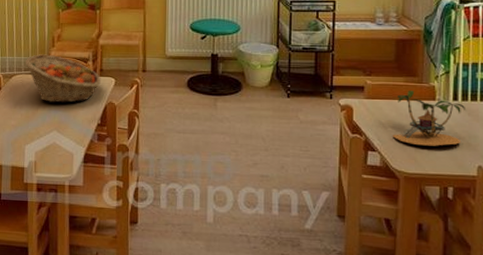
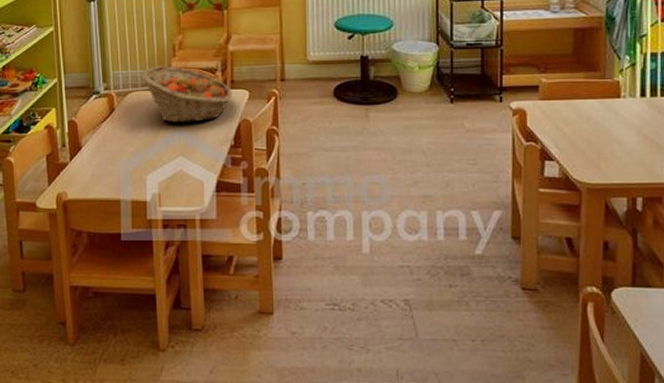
plant: present [393,91,465,146] -> none [573,88,654,151]

